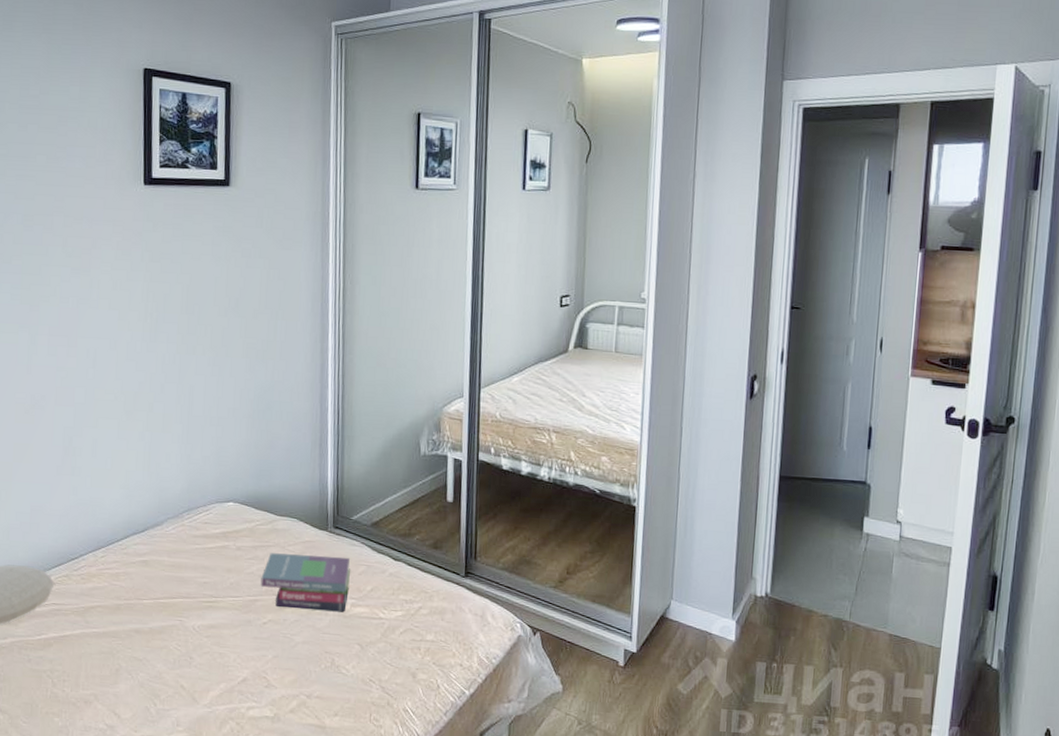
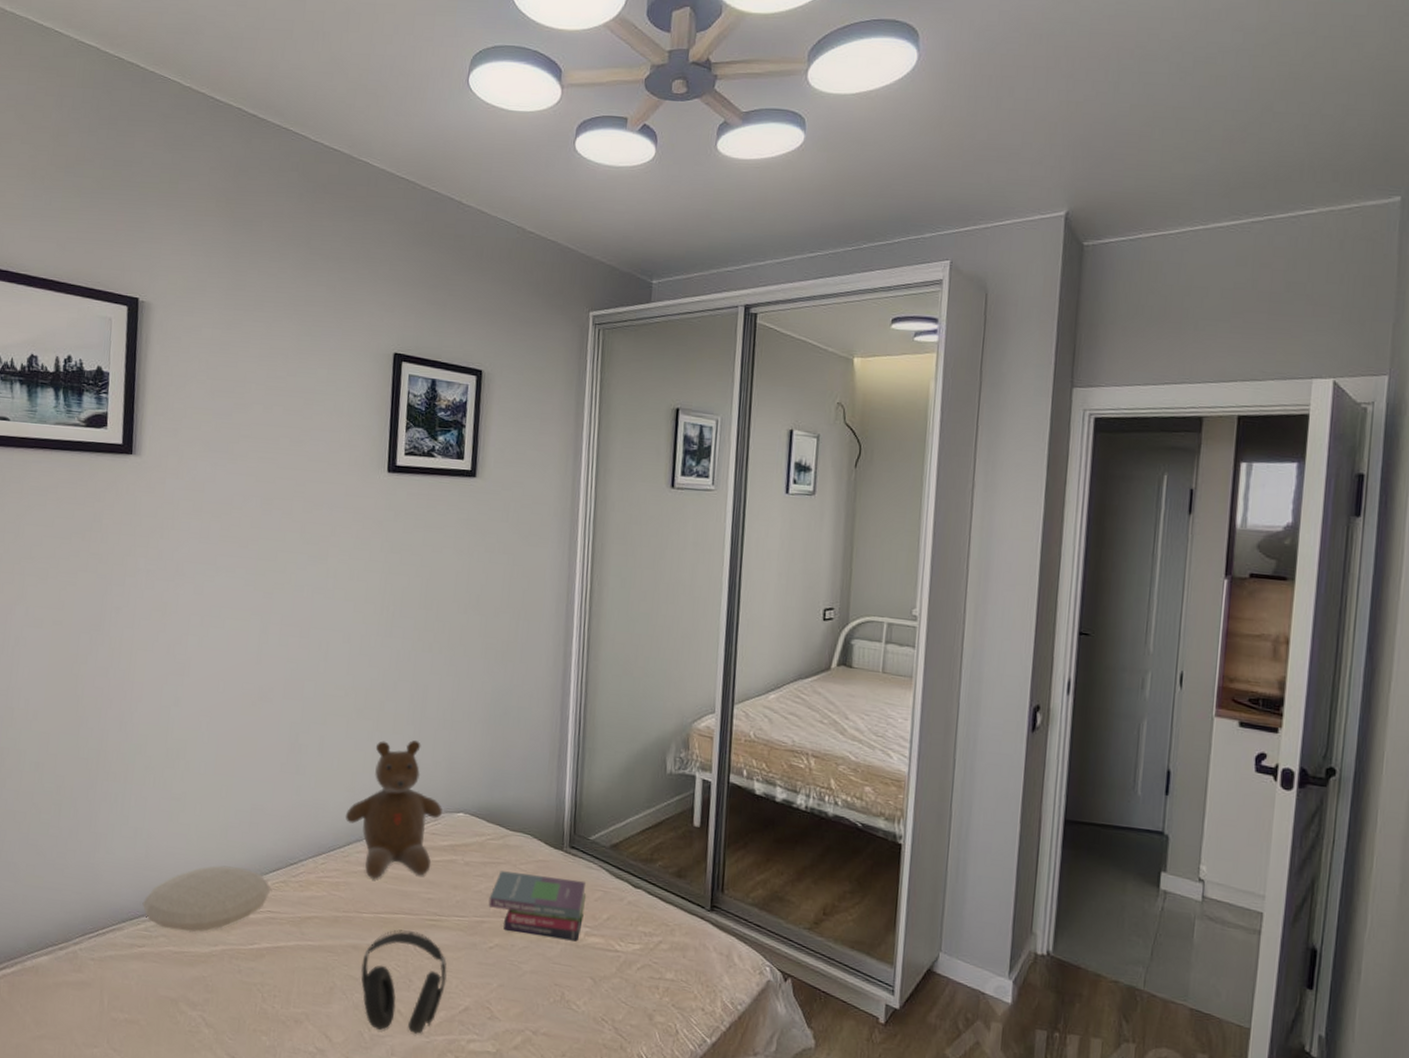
stuffed bear: none [121,437,213,568] -> present [345,739,442,879]
headphones: none [144,612,226,705] -> present [361,929,447,1034]

